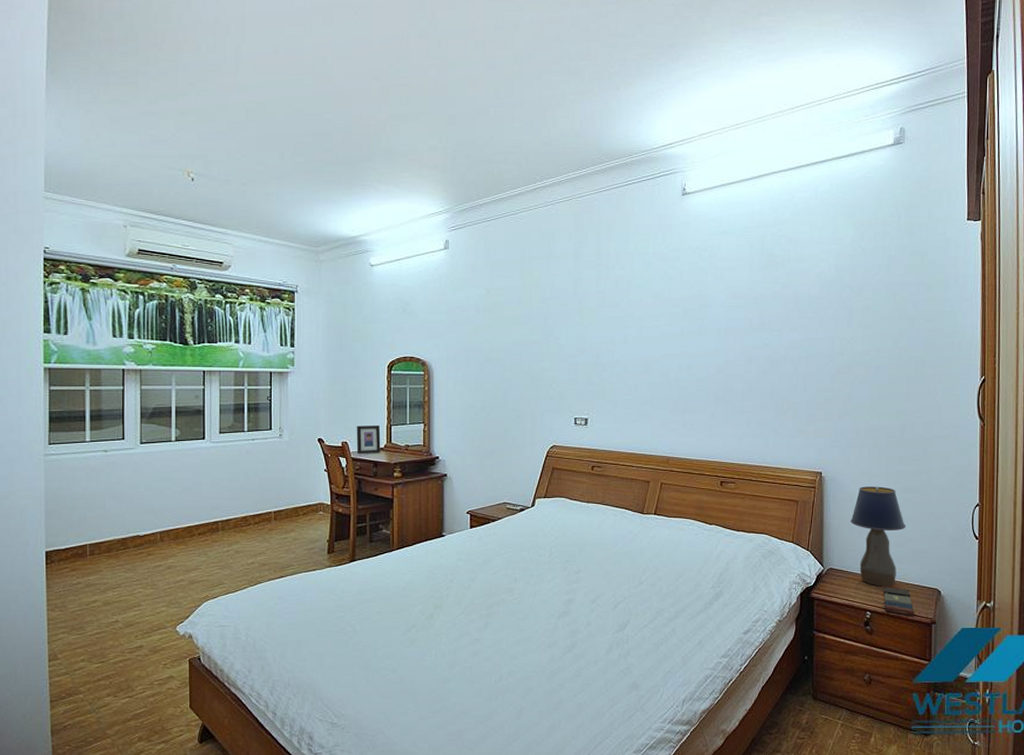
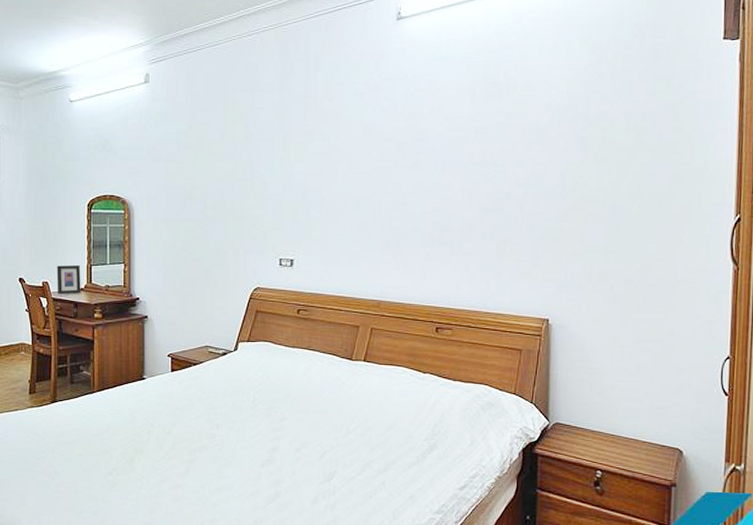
table lamp: present [850,486,906,587] -> none [580,335,644,445]
book set: present [882,587,914,617] -> none [616,444,652,478]

